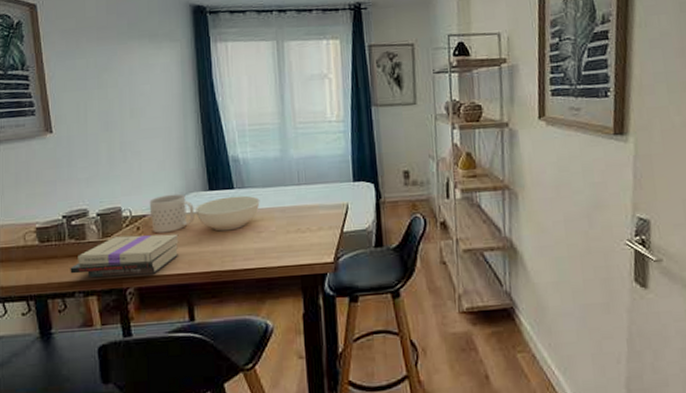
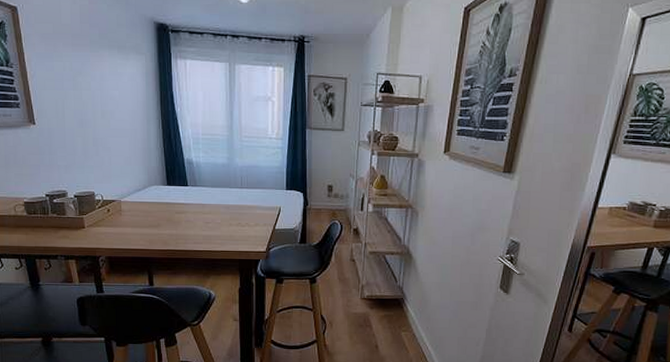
books: present [70,233,179,277] -> none [53,215,142,247]
mug: present [149,193,195,234] -> none [118,185,155,216]
bowl: present [196,195,260,232] -> none [156,192,209,219]

